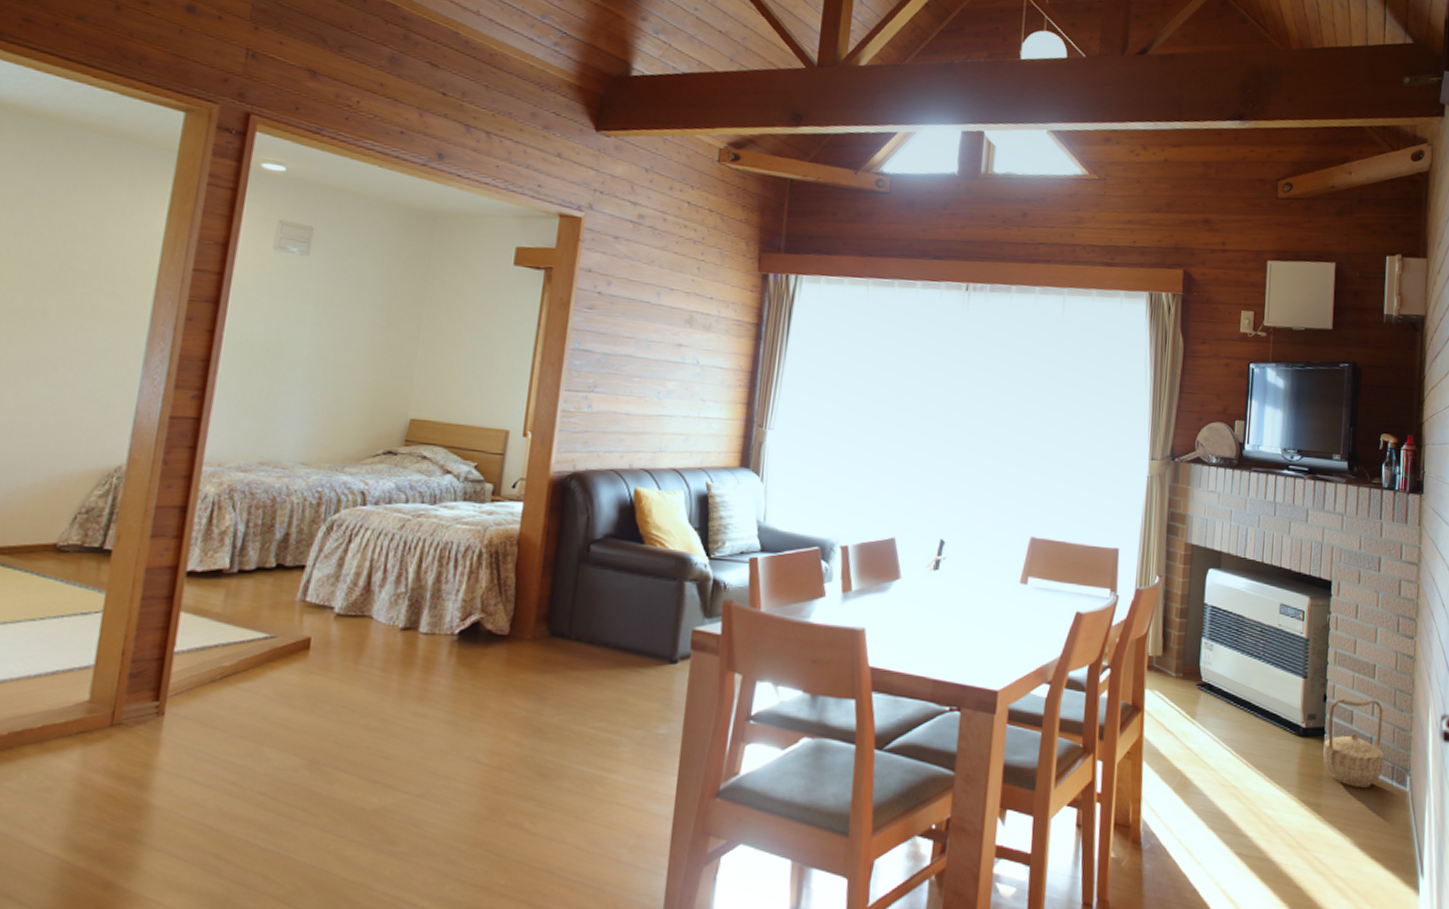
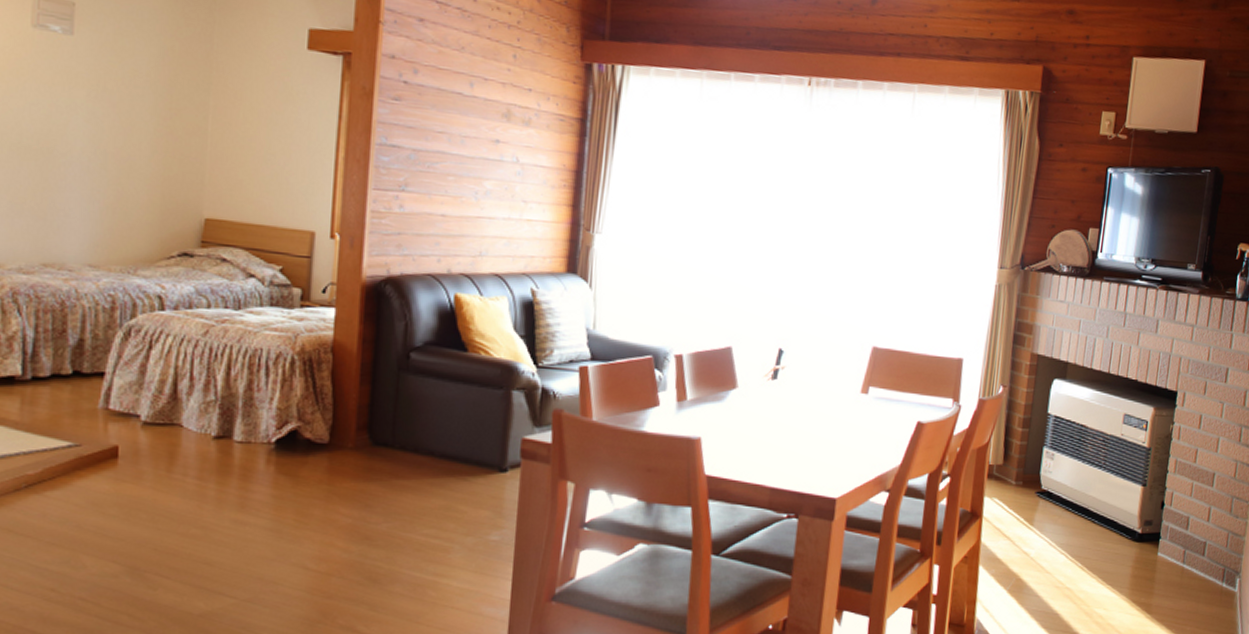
basket: present [1323,699,1385,787] -> none [1157,506,1219,589]

